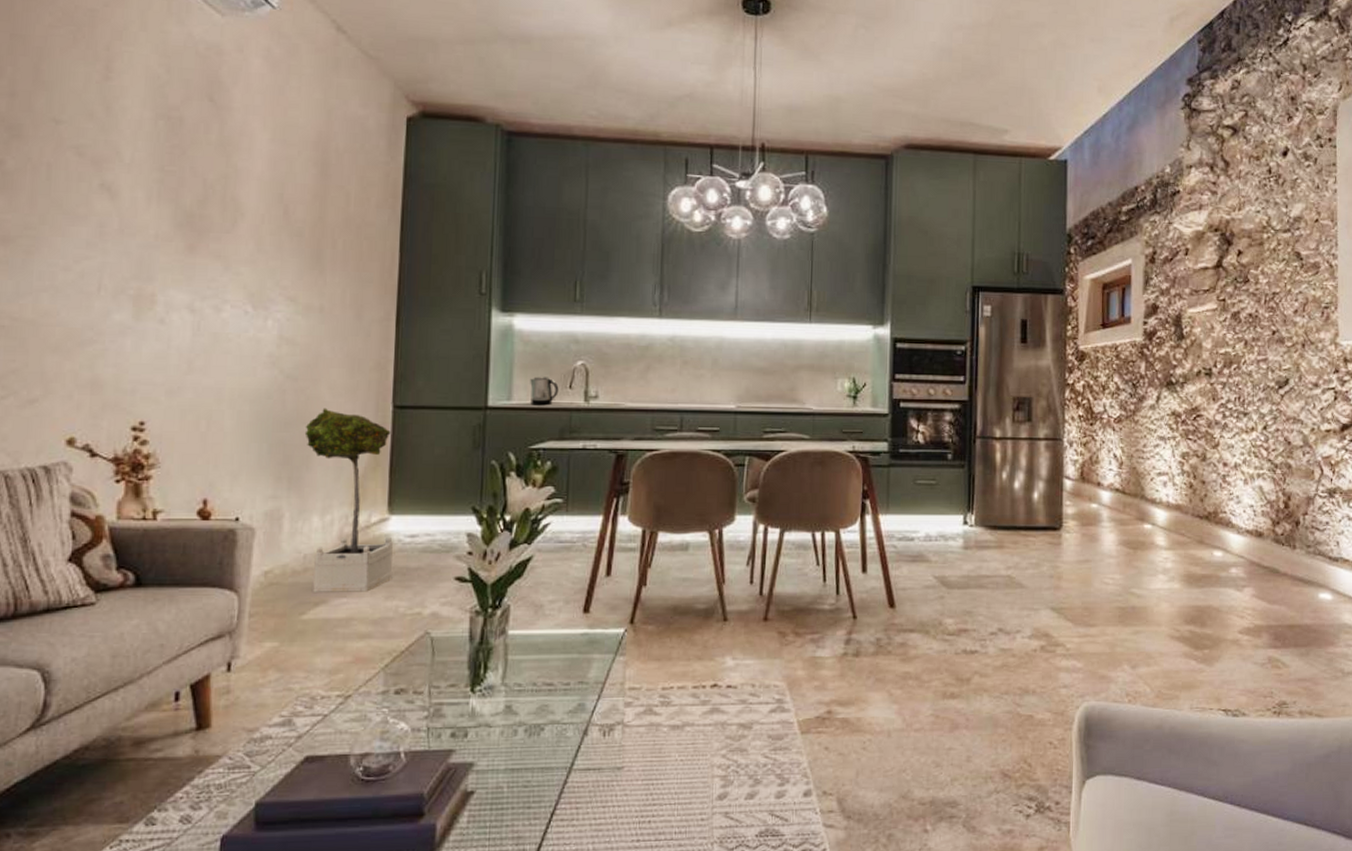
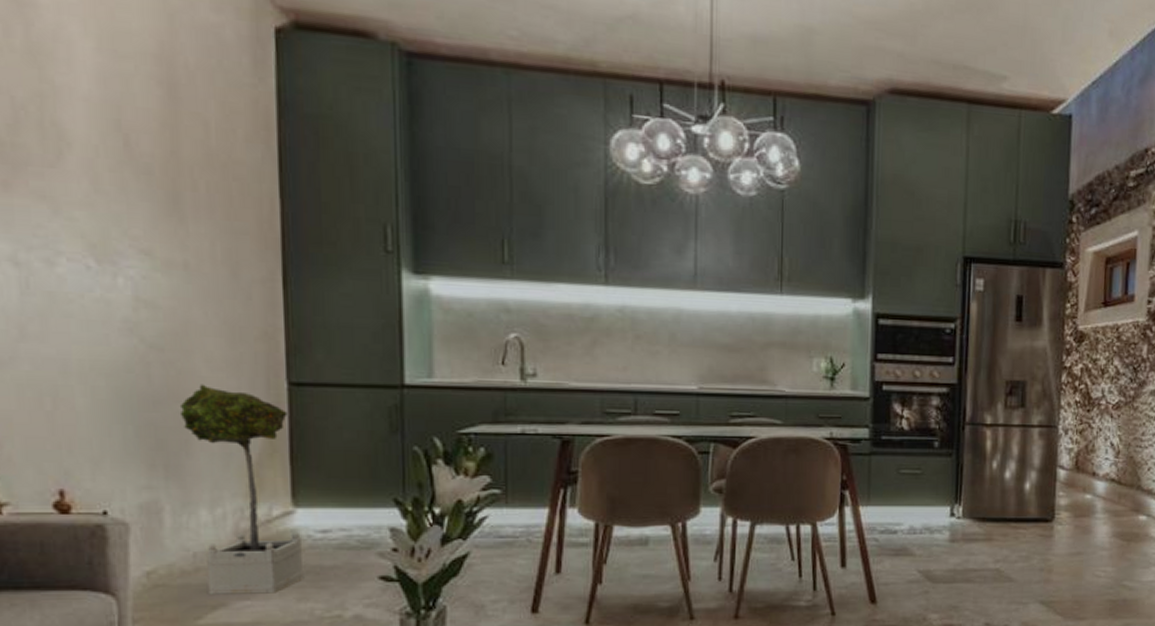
kettle: present [530,375,559,406] -> none [454,349,489,385]

